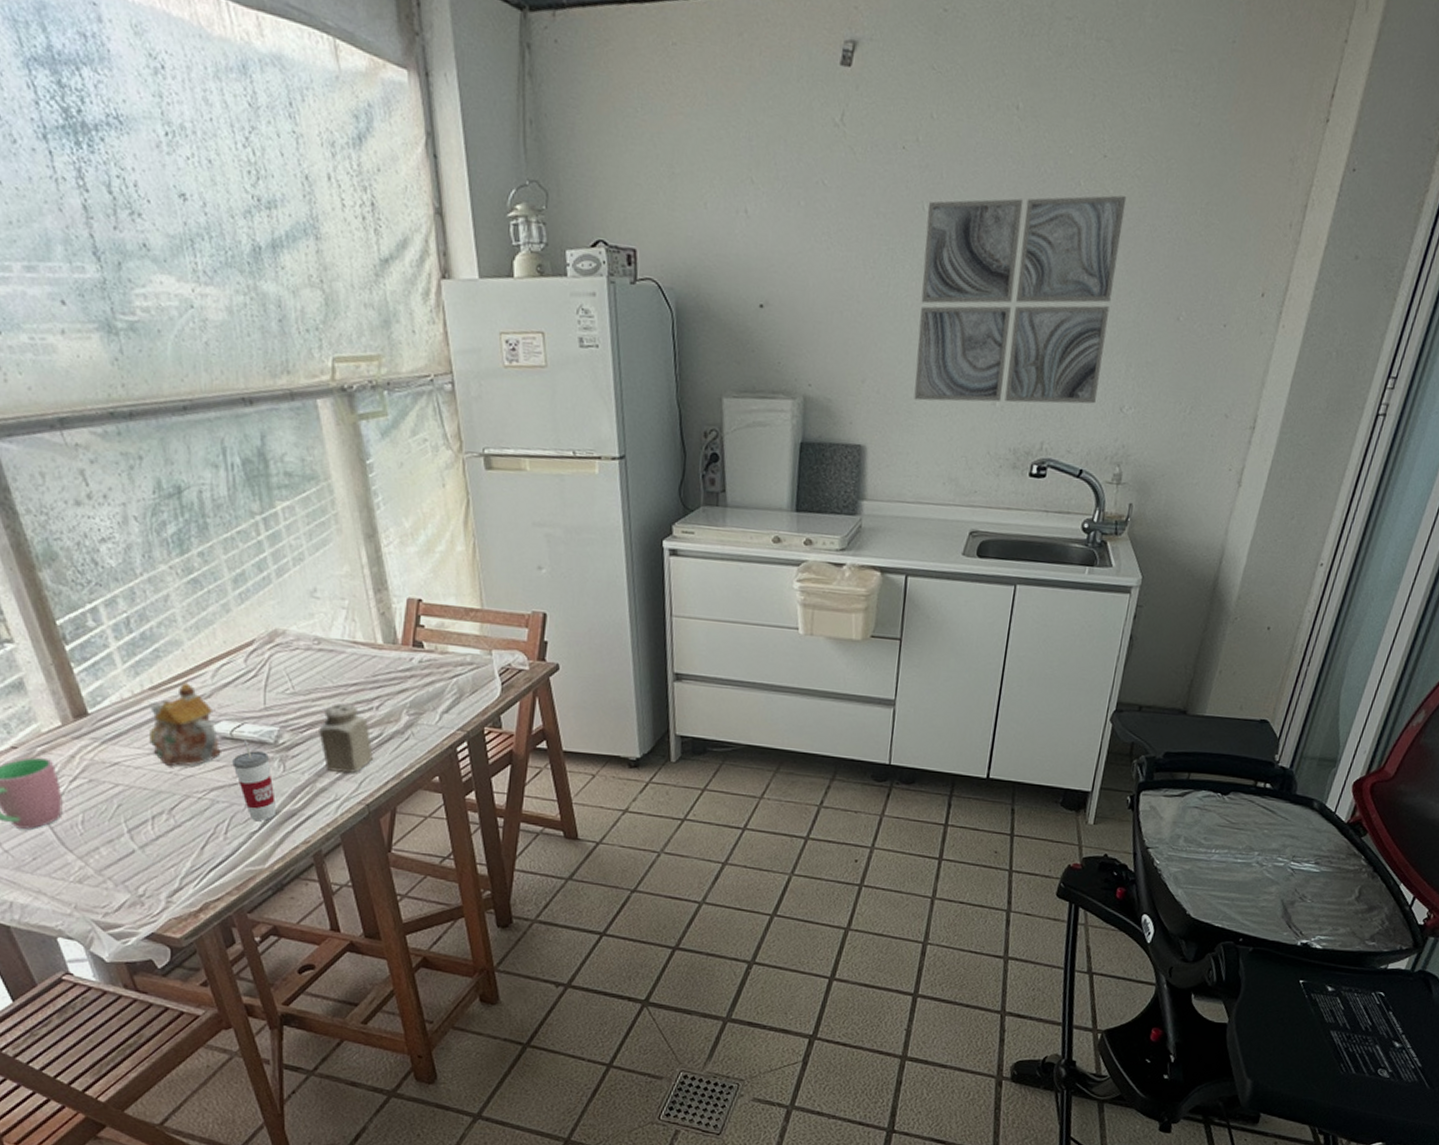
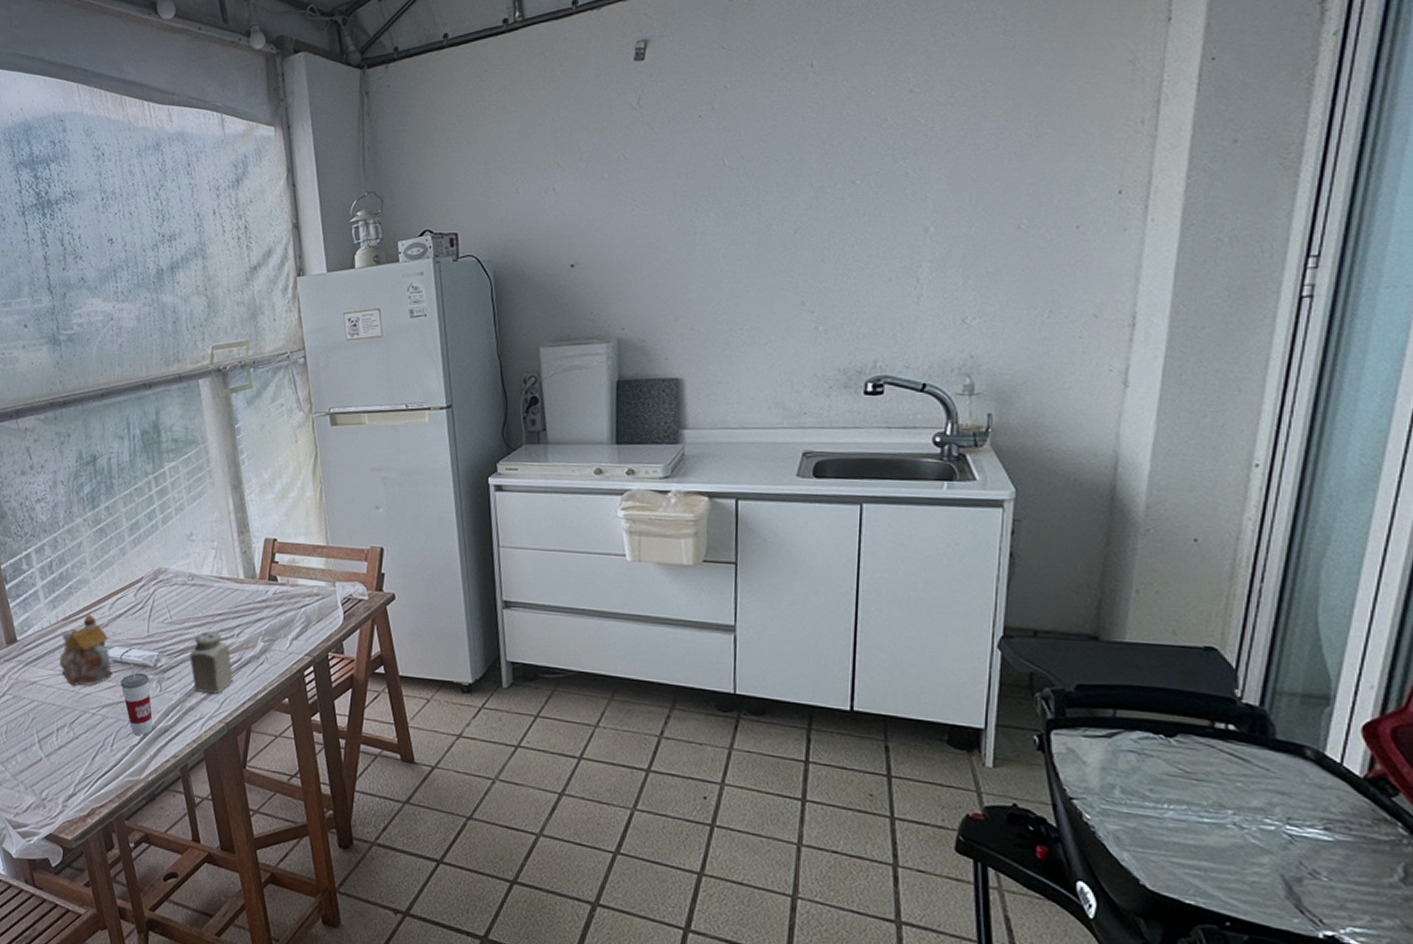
wall art: present [914,195,1127,404] -> none [728,122,941,333]

